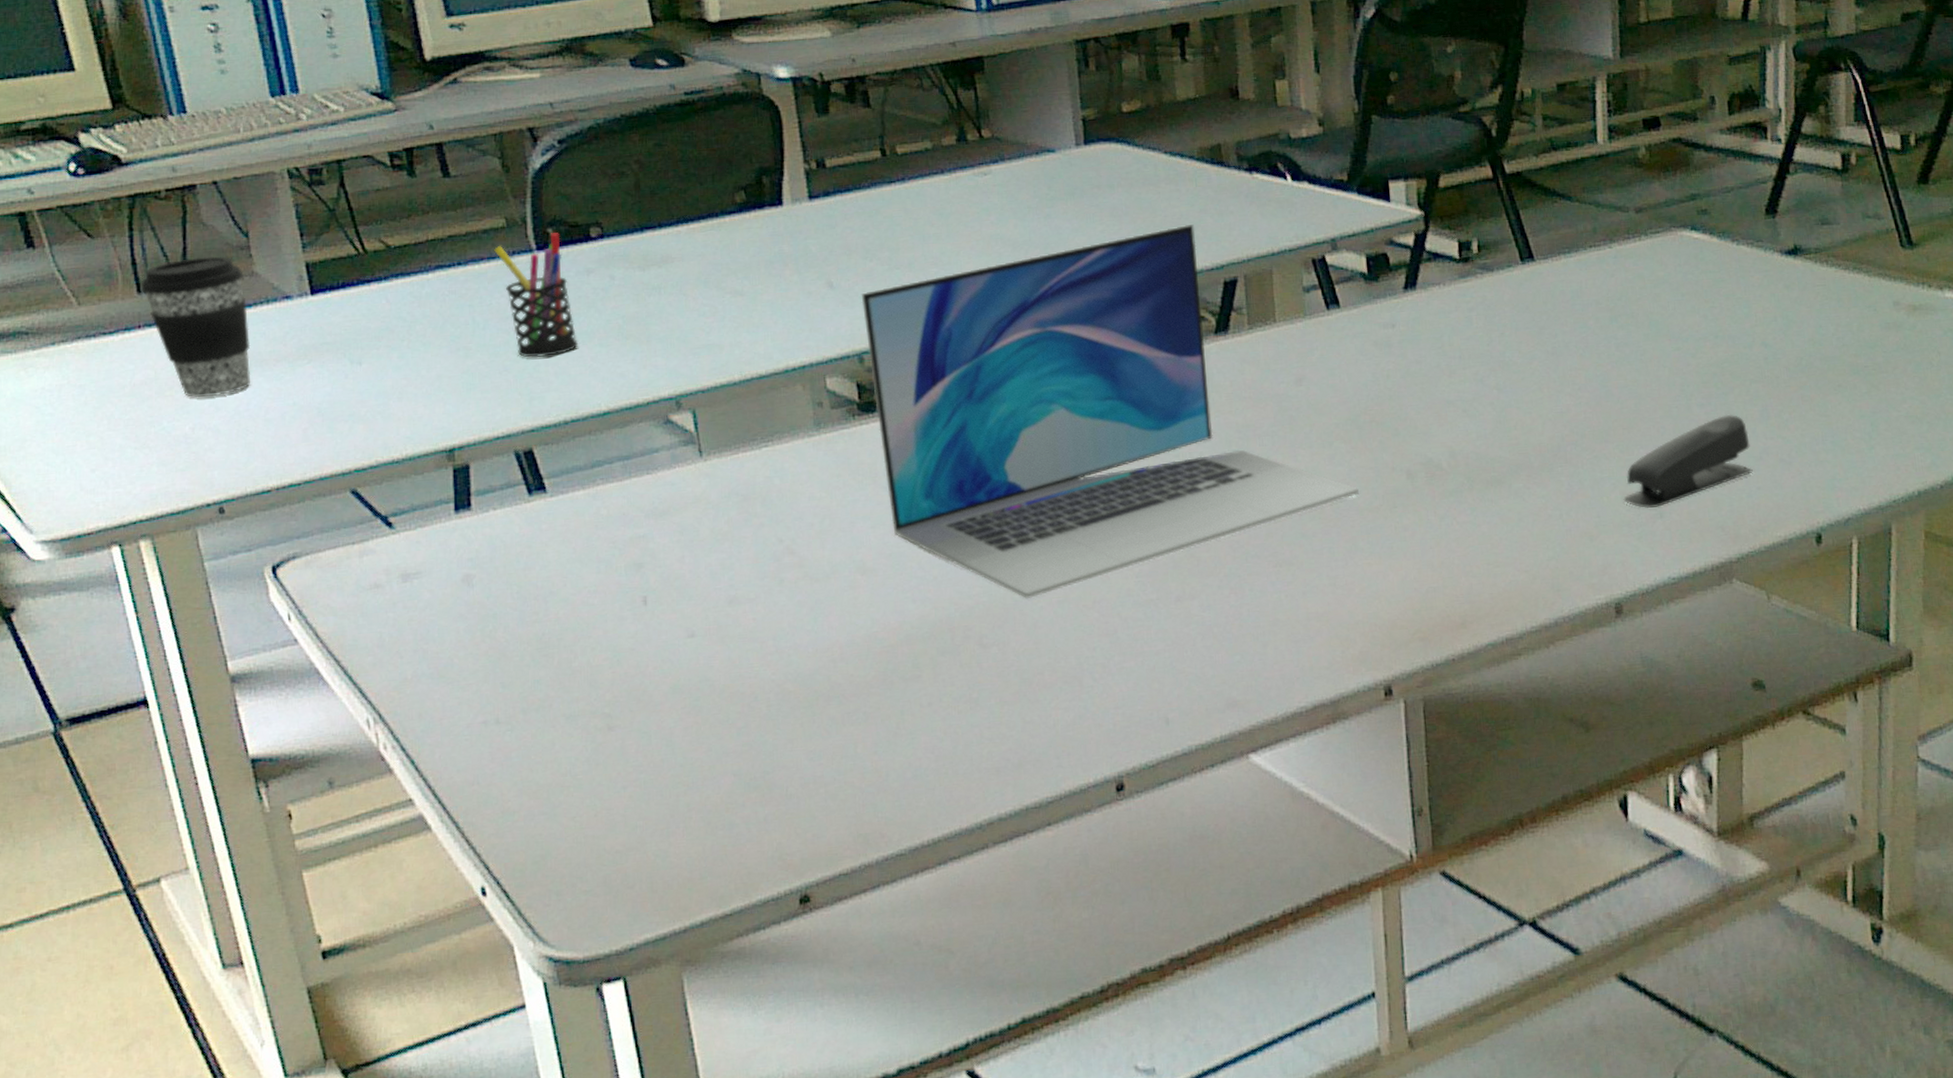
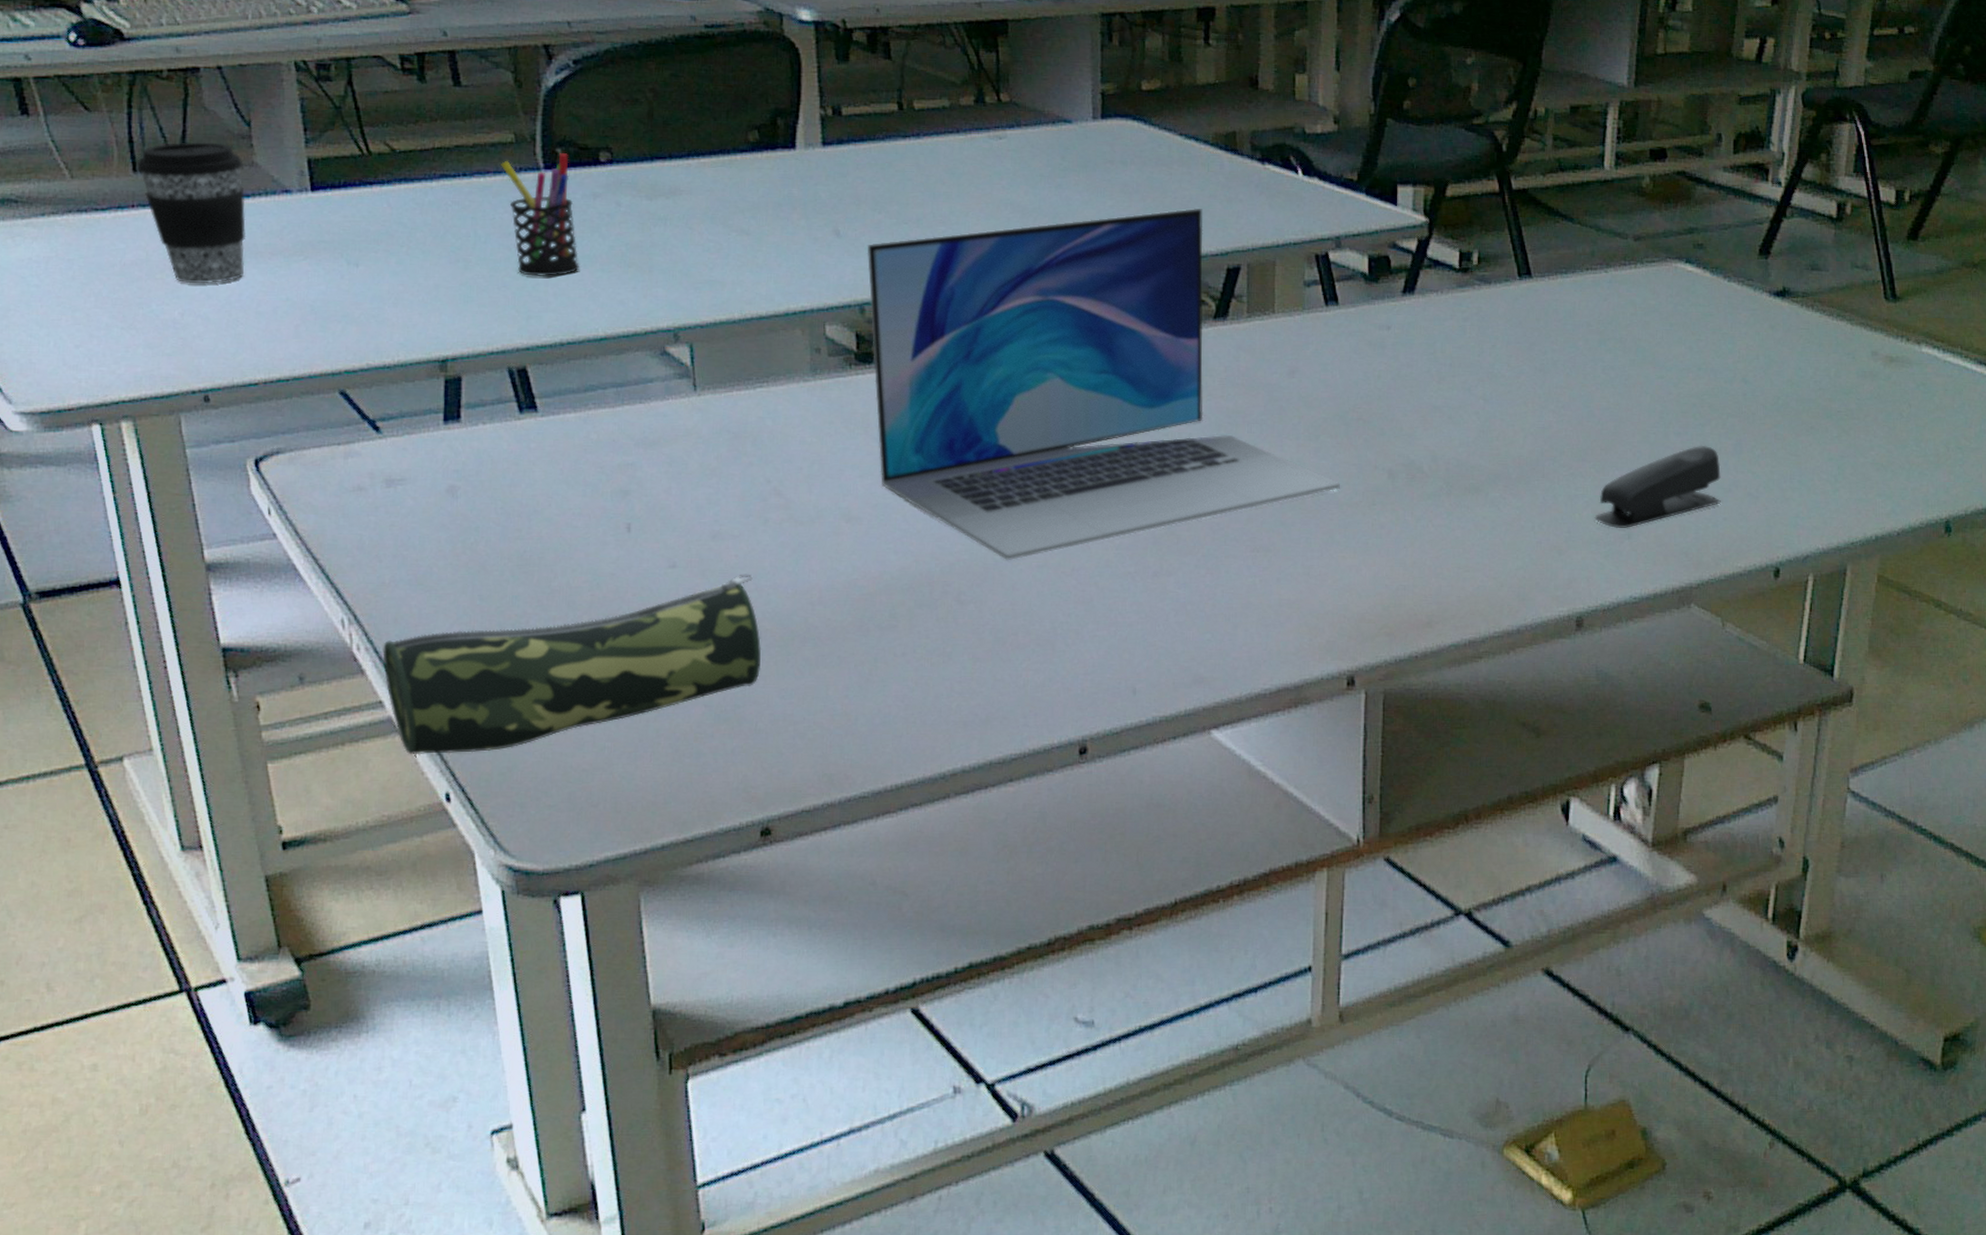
pencil case: none [409,636,787,851] -> present [382,574,762,755]

